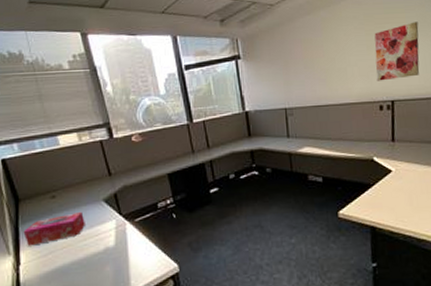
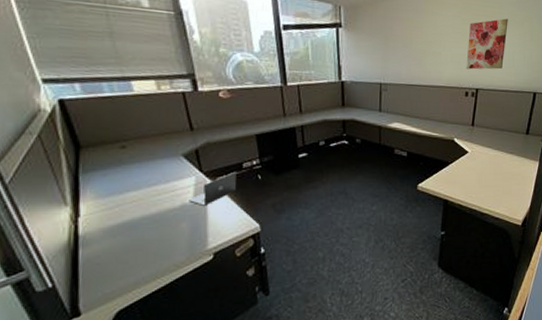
tissue box: present [23,212,85,246] -> none [84,166,160,197]
laptop: none [111,212,153,248] -> present [189,171,237,206]

